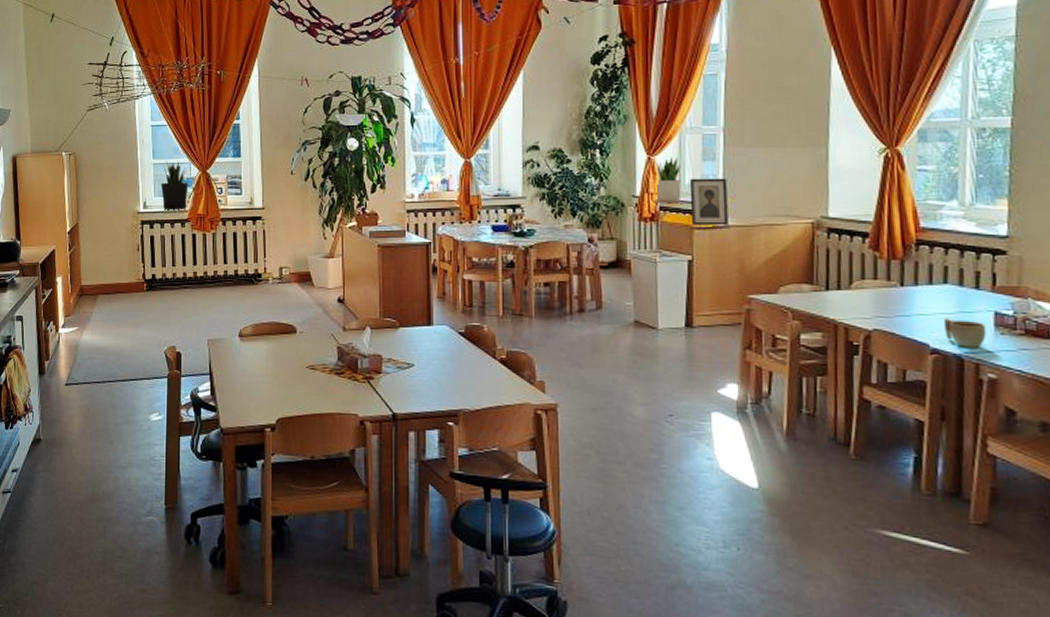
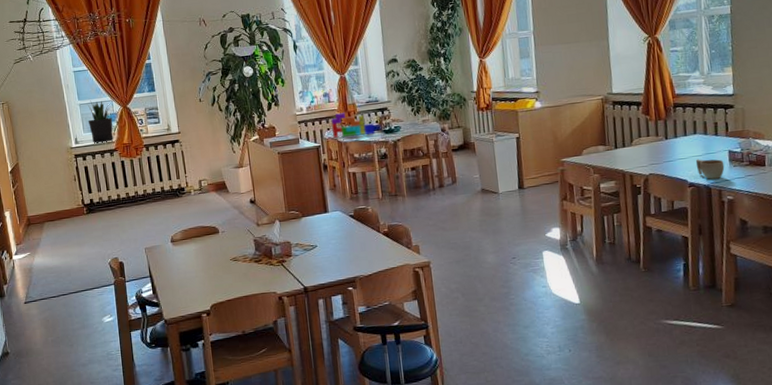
toy blocks: none [448,205,501,235] -> present [331,113,375,138]
planter: present [654,157,682,204] -> none [486,58,507,96]
picture frame: present [689,178,729,226] -> none [512,70,543,110]

